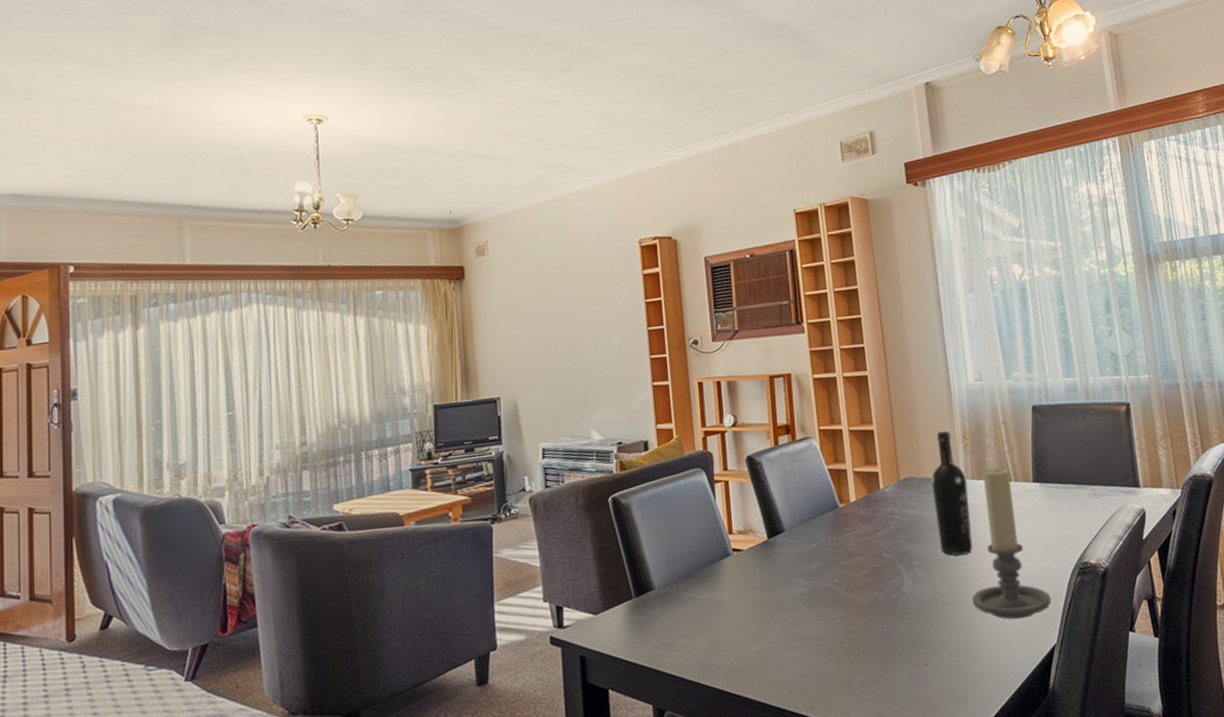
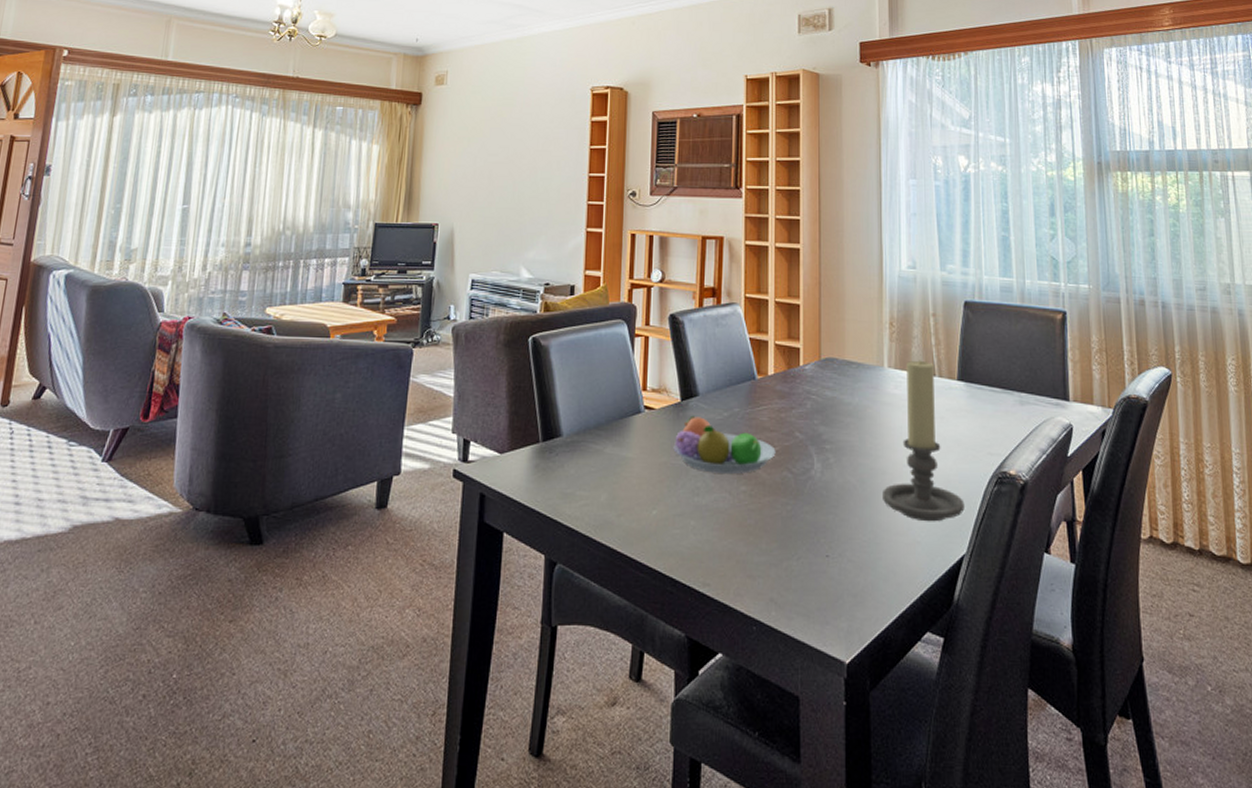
fruit bowl: none [765,551,866,604] -> present [673,415,776,474]
wine bottle: present [931,431,973,556] -> none [852,315,889,445]

